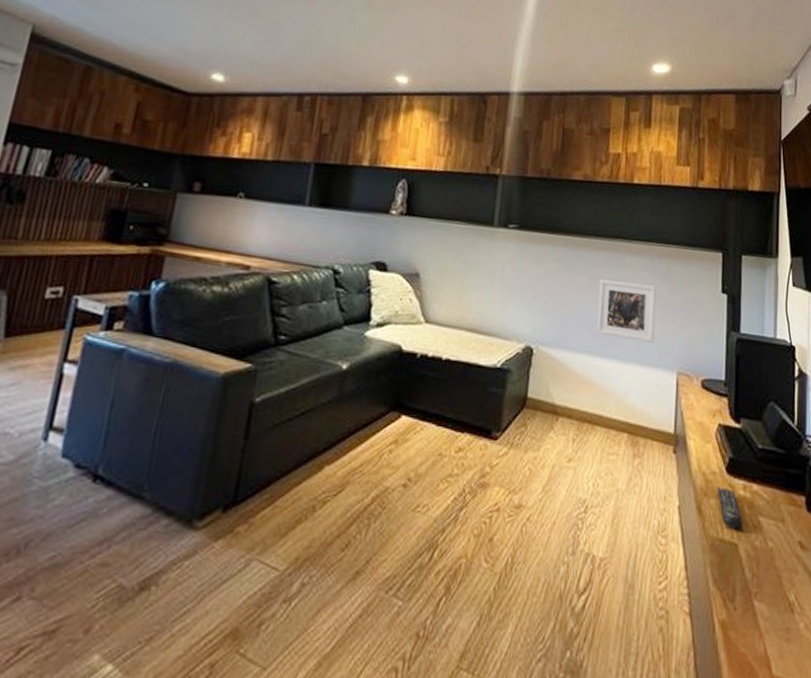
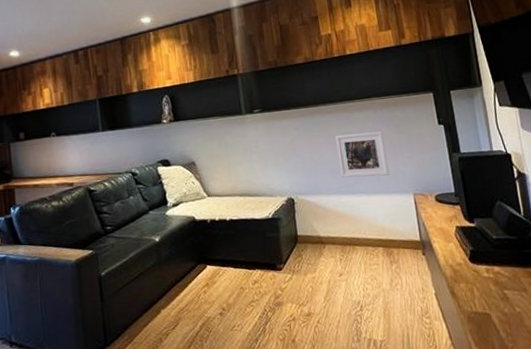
remote control: present [717,486,742,530] -> none [464,273,491,303]

